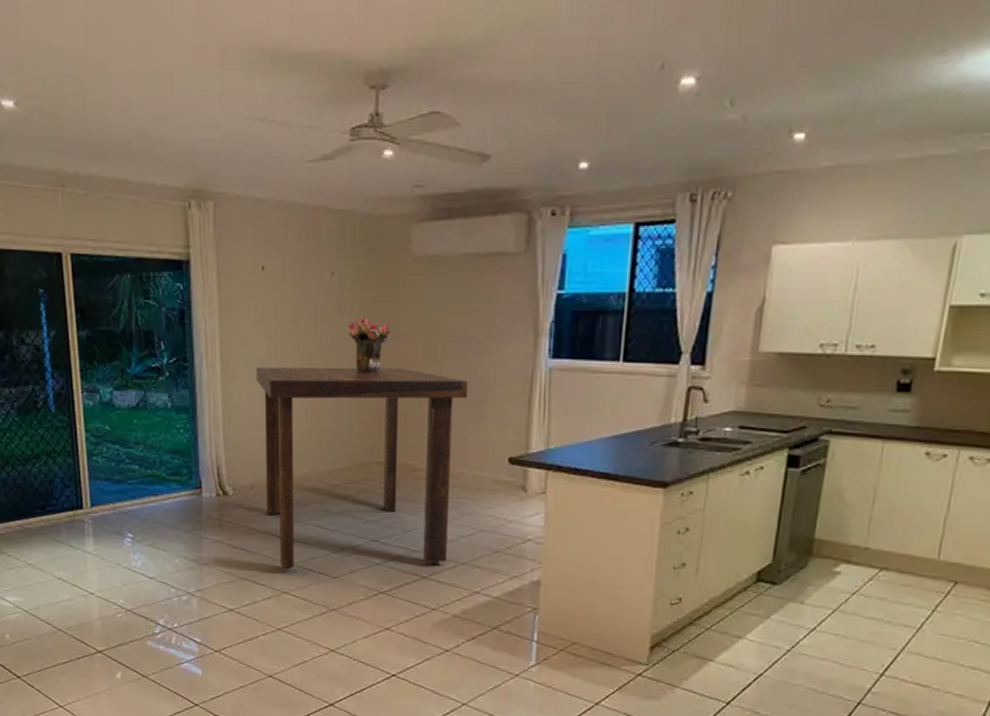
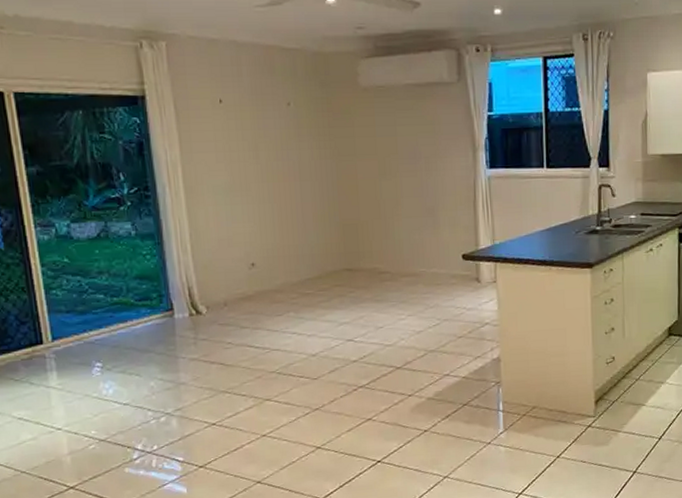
dining table: present [256,367,469,570] -> none [221,184,422,378]
bouquet: present [347,316,390,372] -> none [307,140,347,190]

